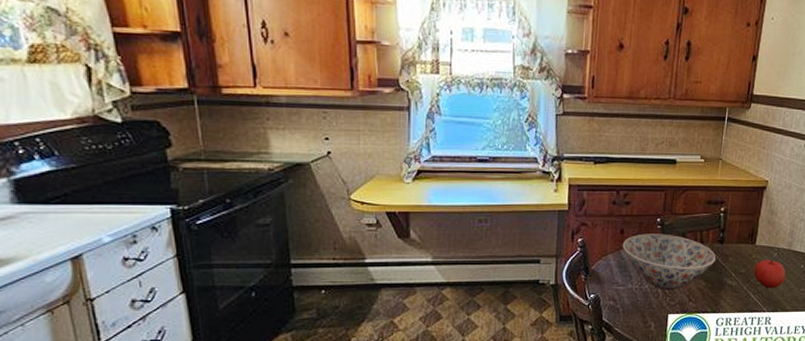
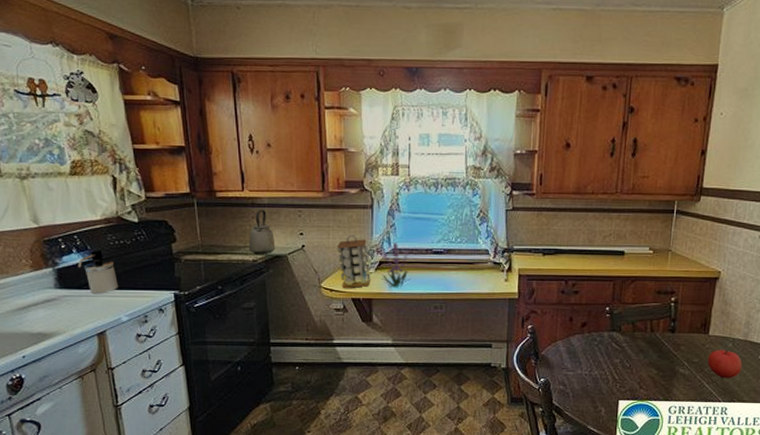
soap dispenser: none [42,155,97,211] -> present [78,249,118,295]
kettle: none [263,110,296,162] -> present [249,210,276,255]
spice rack: none [368,140,408,200] -> present [337,235,371,288]
plant: none [419,148,452,201] -> present [381,241,410,289]
bowl: present [622,233,716,290] -> none [571,322,667,377]

